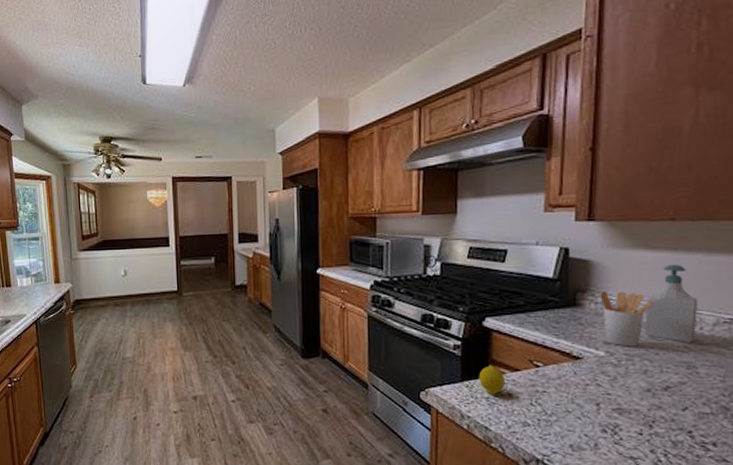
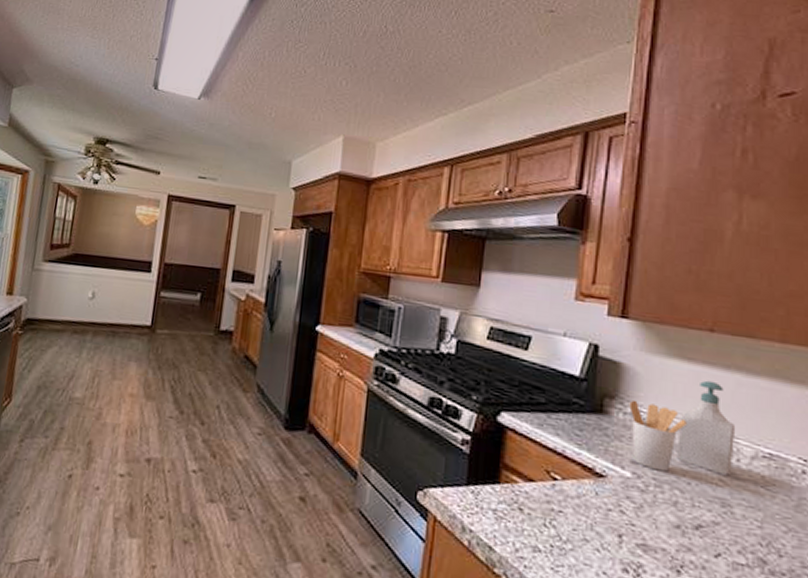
fruit: present [478,364,506,395] -> none [486,468,518,507]

